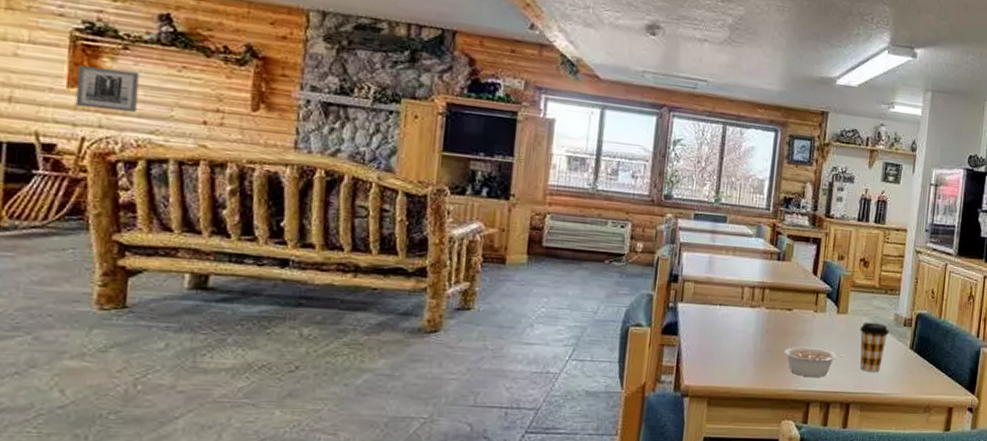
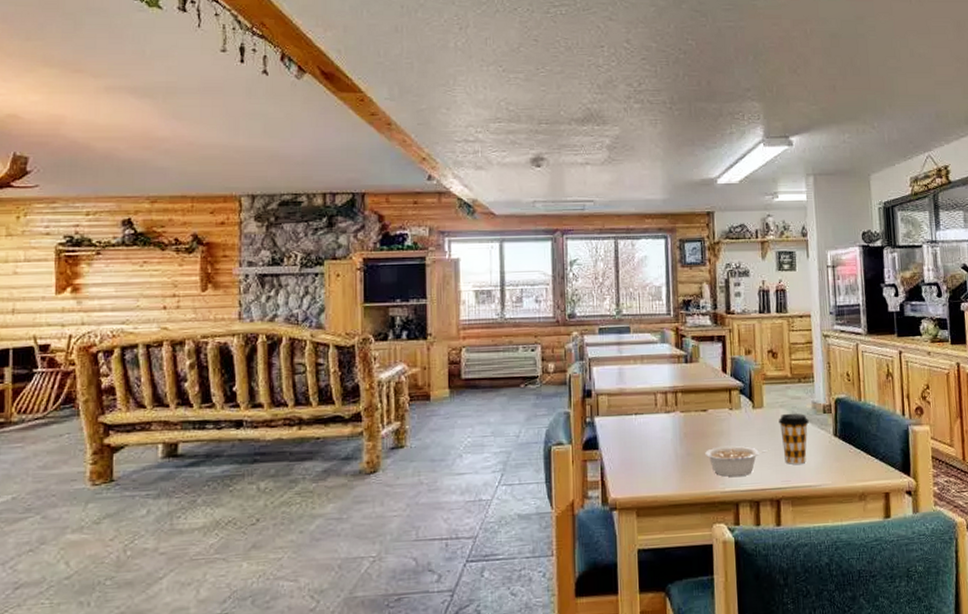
wall art: present [75,66,140,113] -> none [62,273,111,309]

